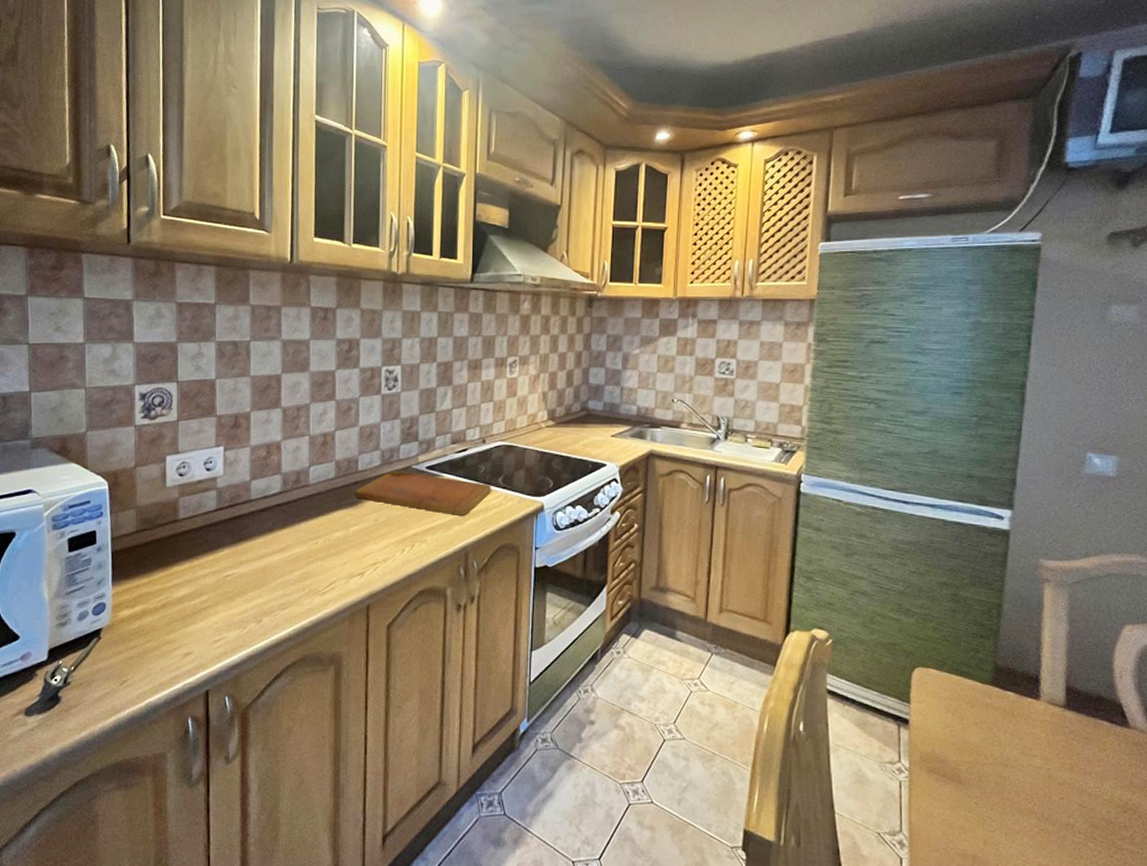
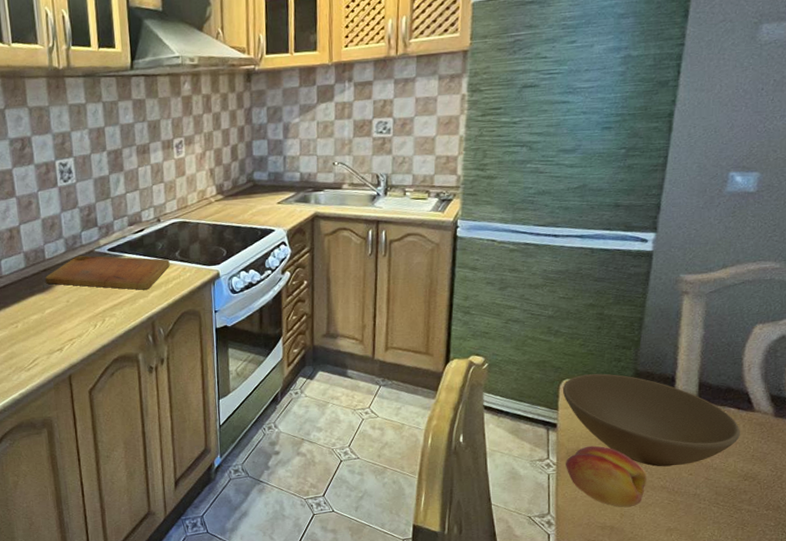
bowl: none [914,664,1115,786] -> present [562,373,740,467]
fruit: none [919,751,1012,833] -> present [566,445,647,508]

